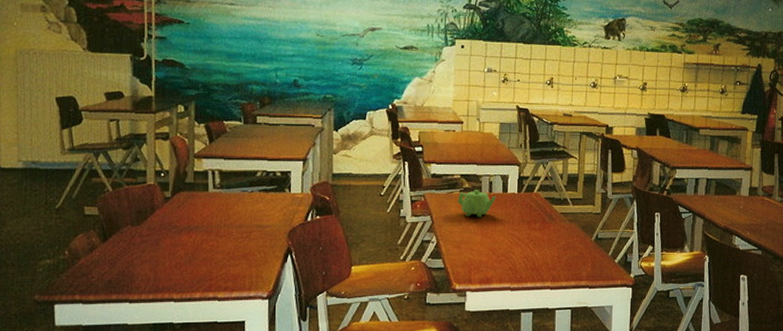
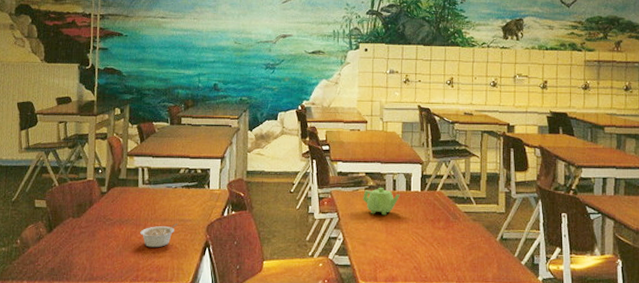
legume: none [212,230,256,256] -> present [140,223,178,248]

